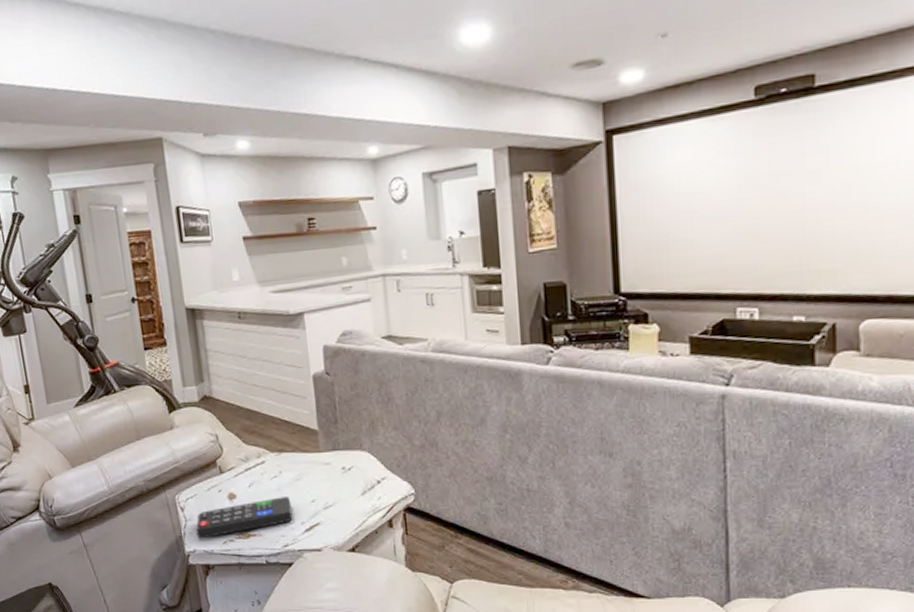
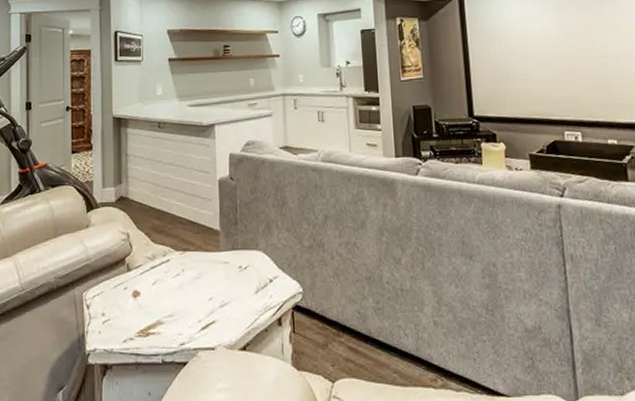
remote control: present [196,497,293,539] -> none [99,295,191,337]

